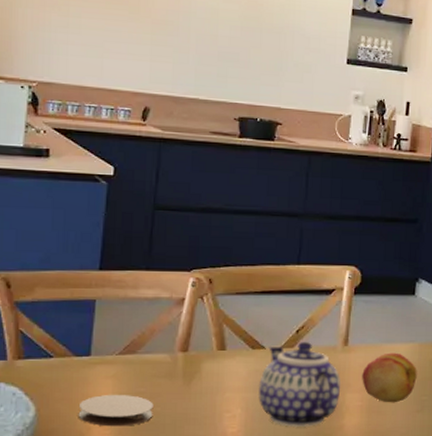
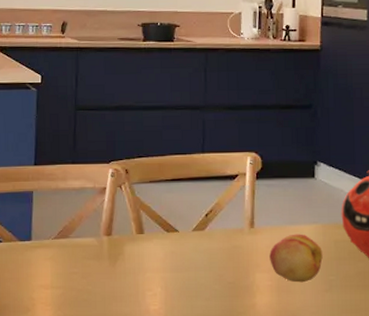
coaster: present [78,394,154,427] -> none [24,274,86,303]
teapot: present [257,342,341,427] -> none [174,225,251,305]

